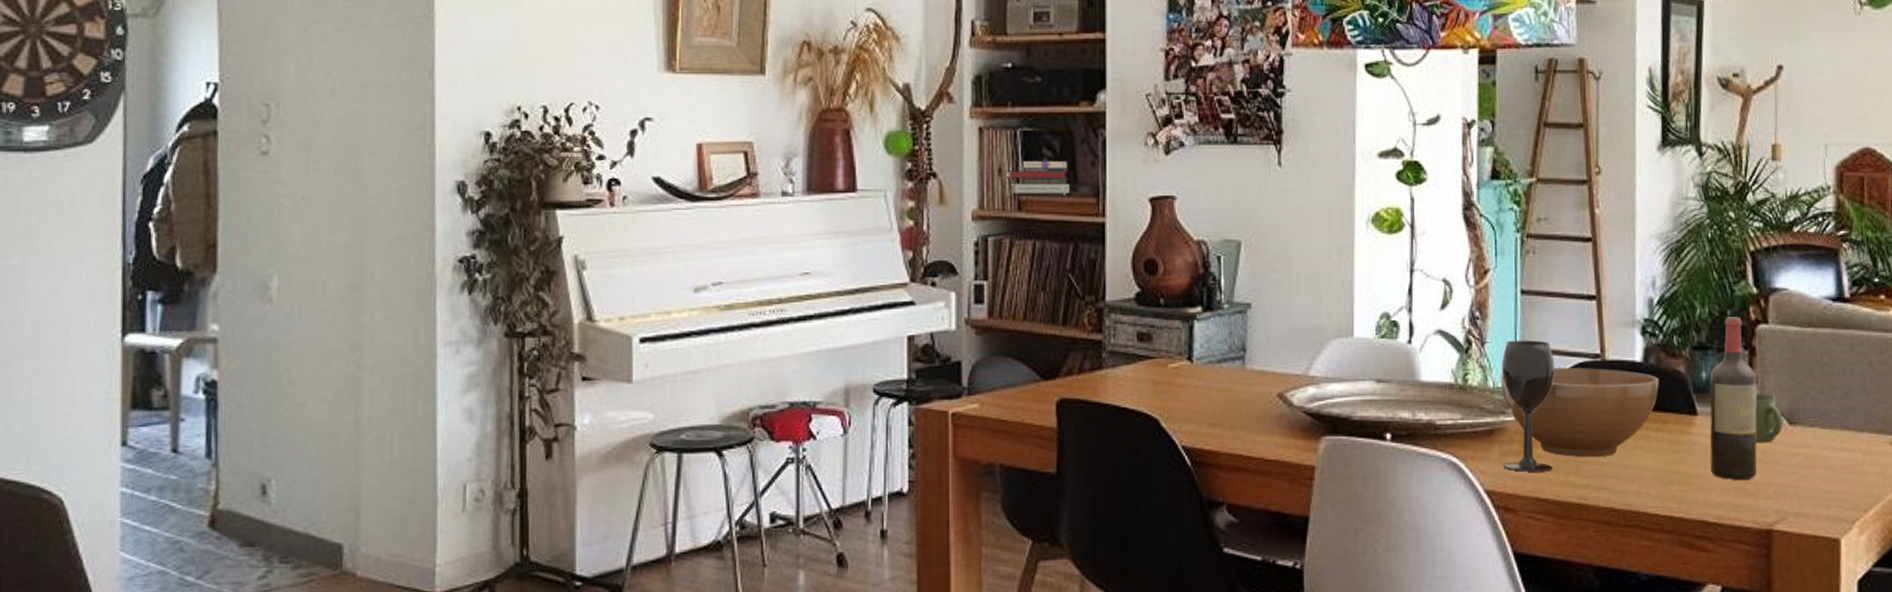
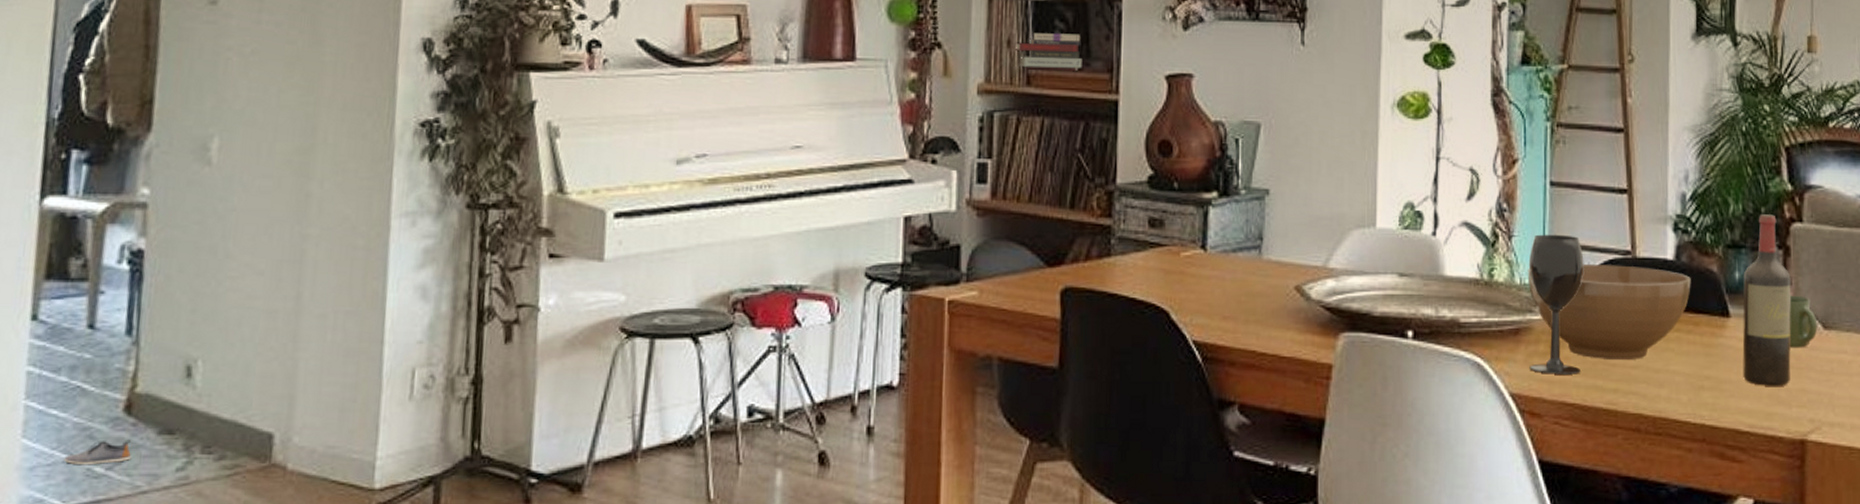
shoe: none [159,551,219,575] -> present [64,439,132,466]

